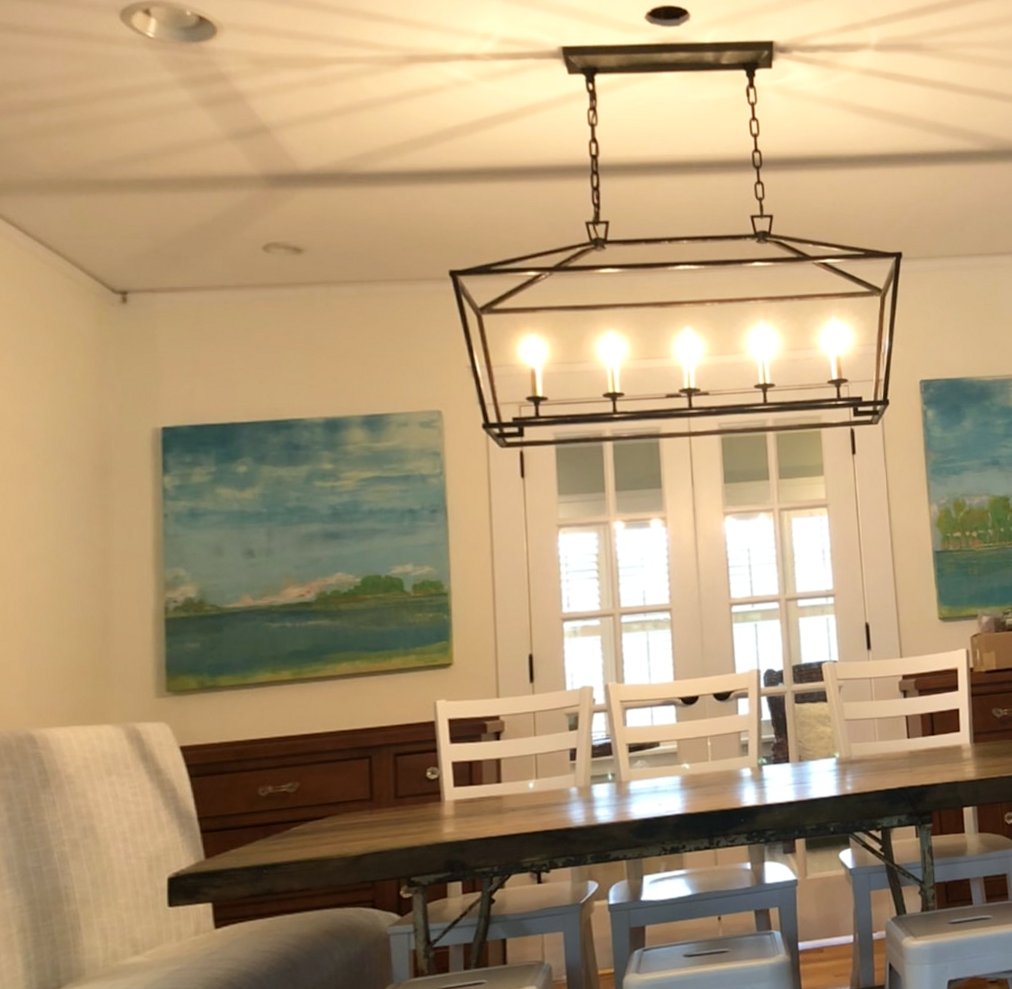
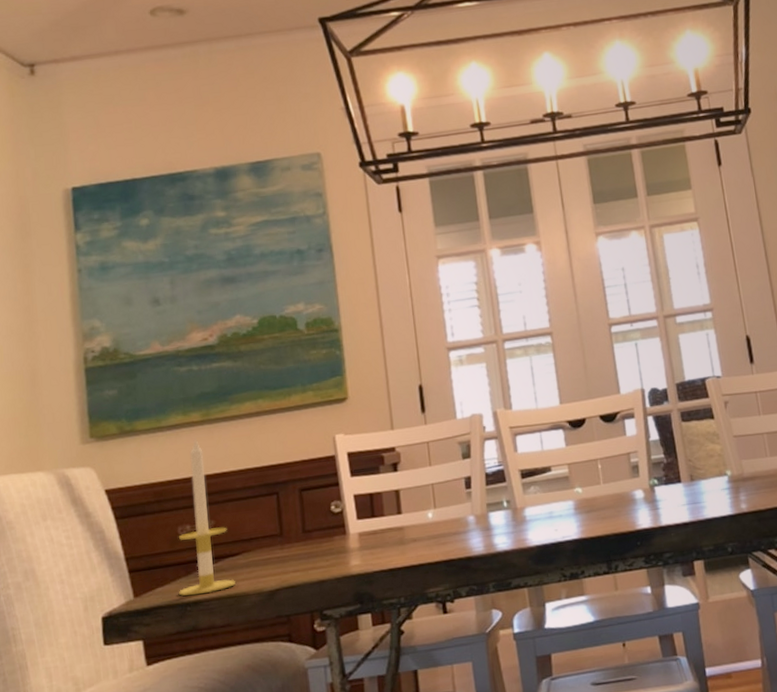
candle: none [256,697,318,859] -> present [179,438,235,596]

